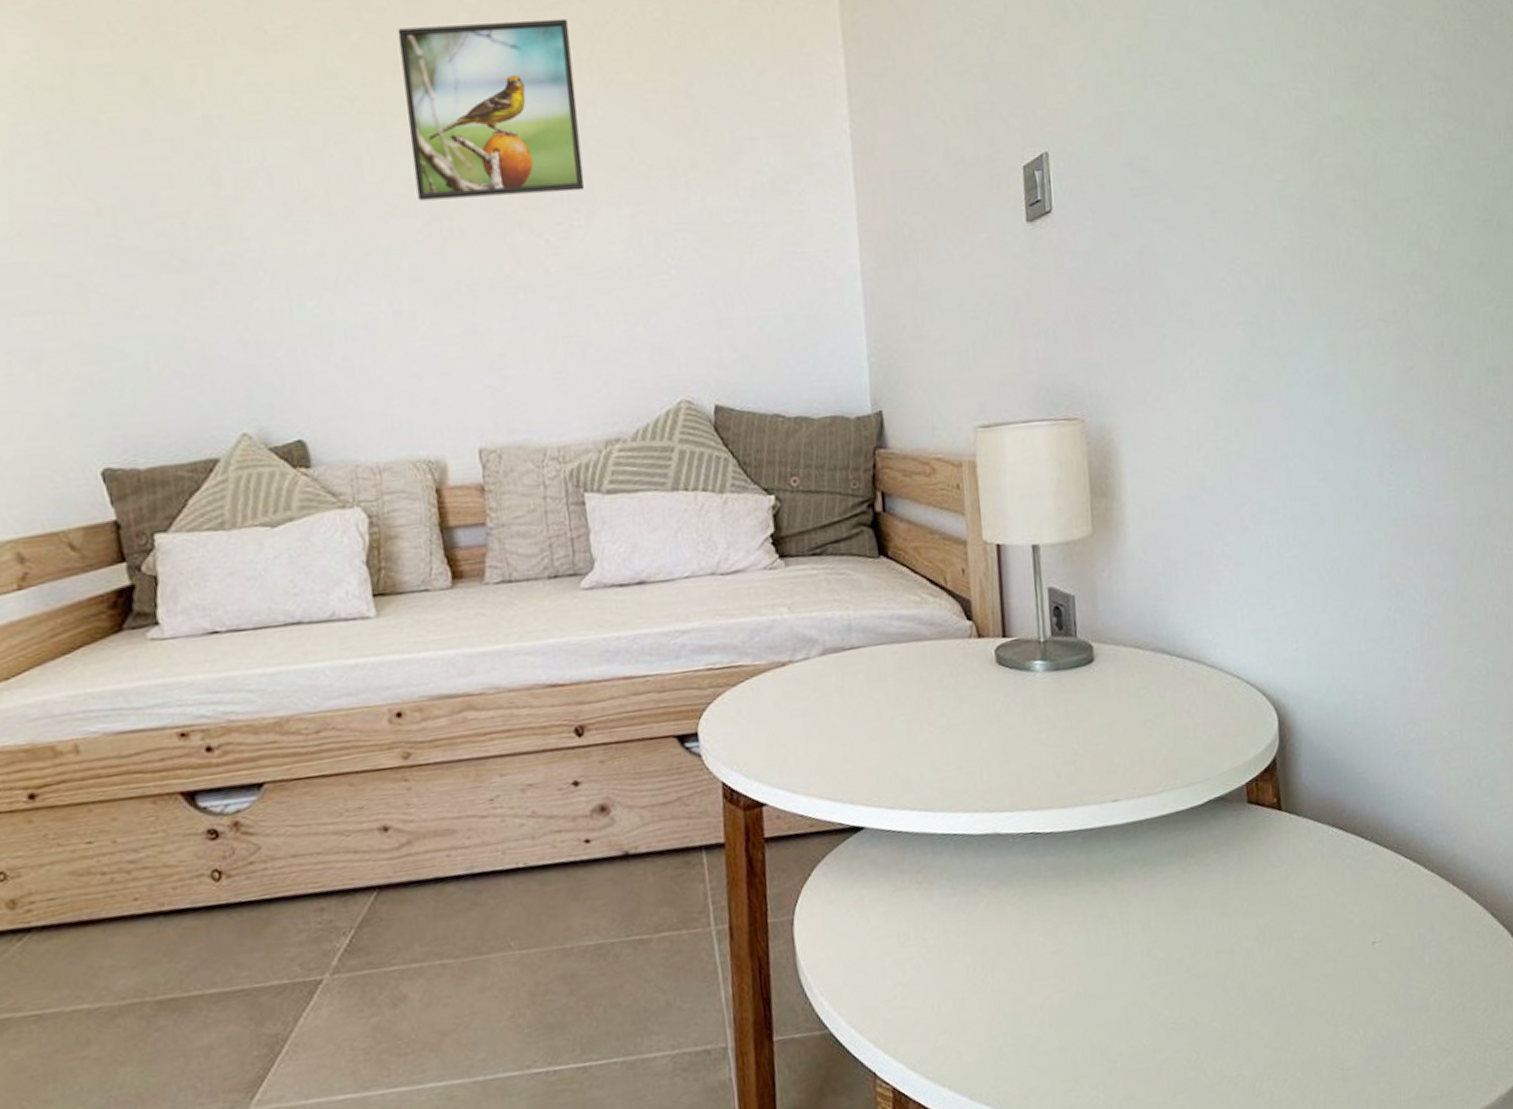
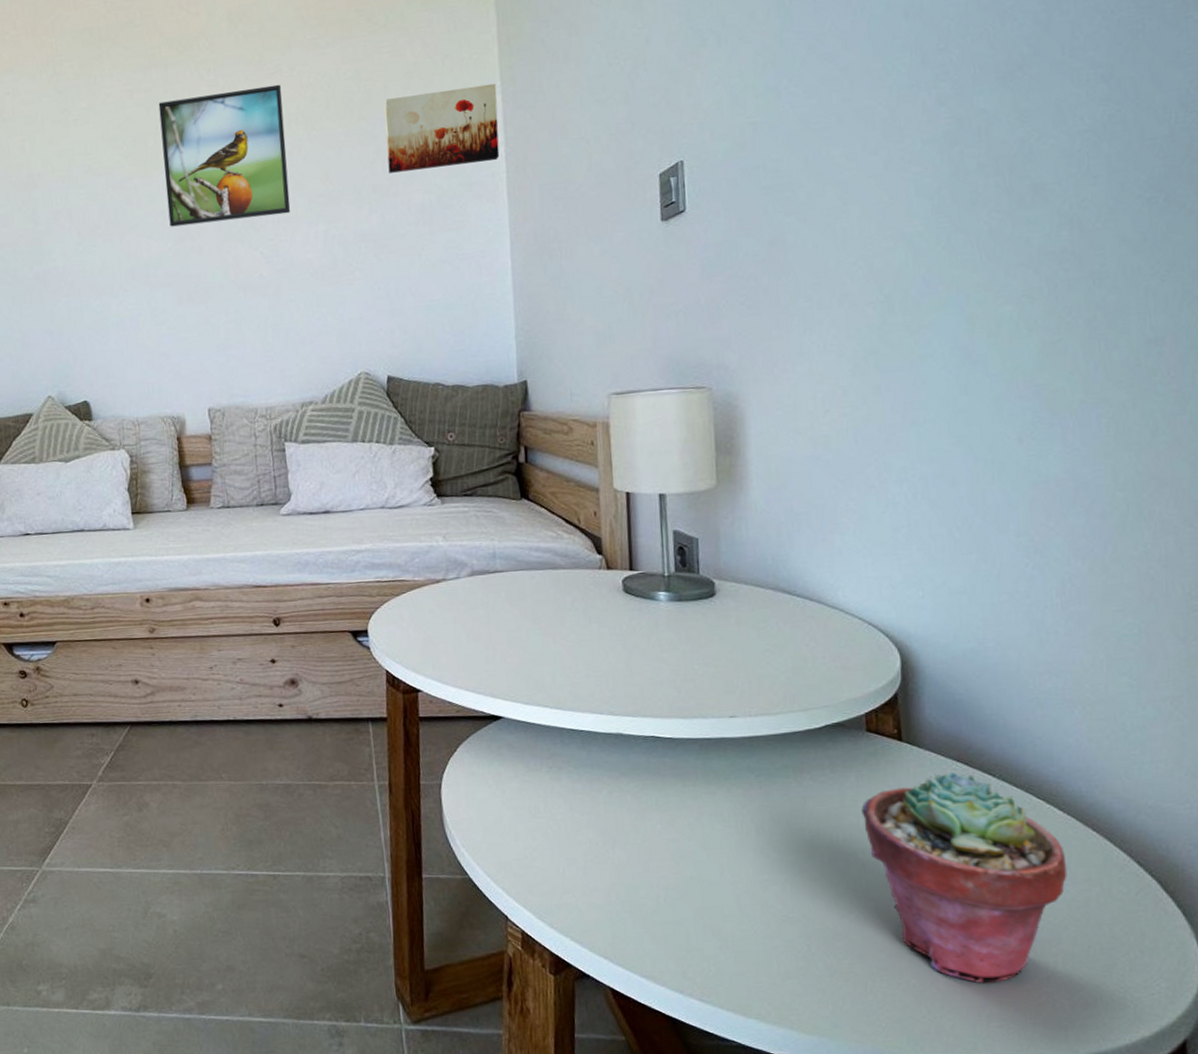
wall art: none [702,41,844,146] -> present [384,83,500,173]
potted succulent: none [1245,839,1433,1066] -> present [861,772,1068,984]

